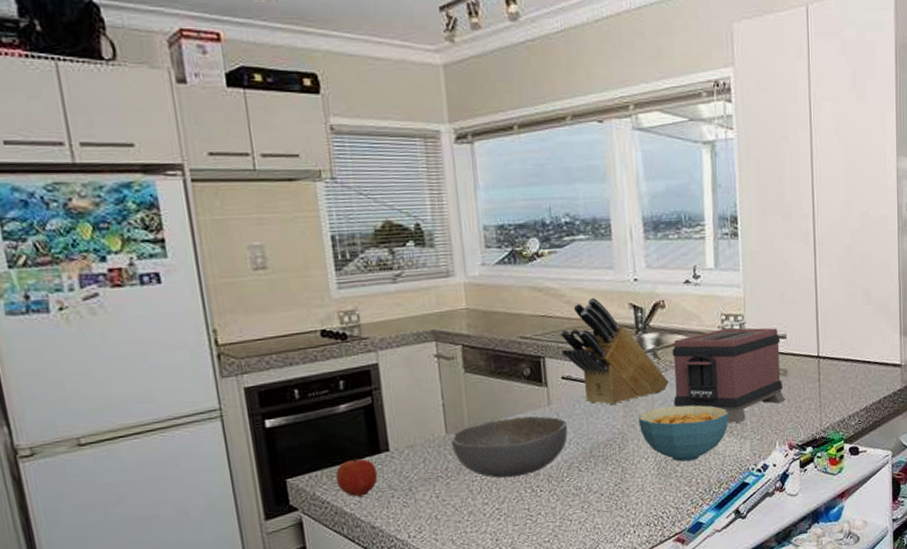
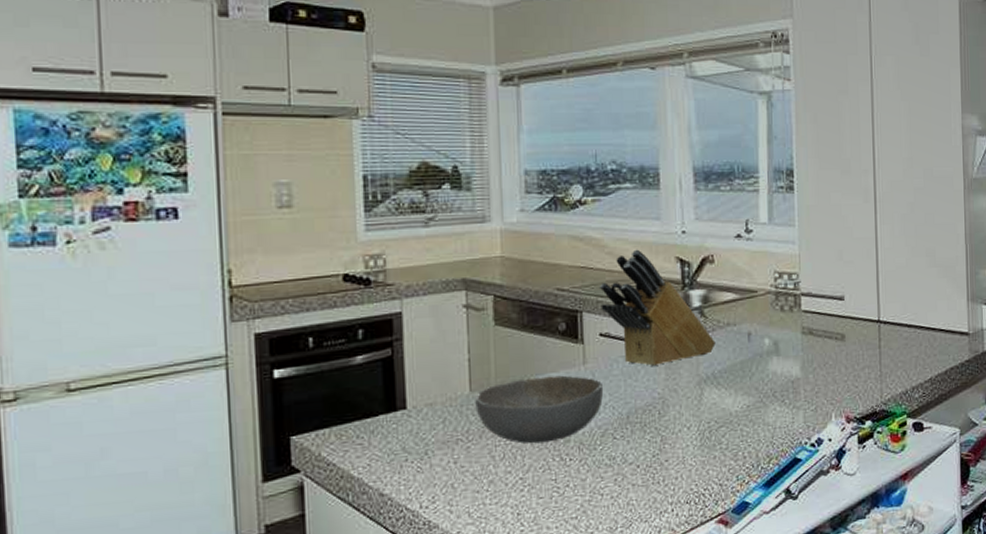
apple: present [335,456,378,497] -> none [345,414,392,460]
cereal bowl: present [638,405,729,462] -> none [681,369,781,432]
toaster: present [672,327,785,423] -> none [720,287,843,391]

